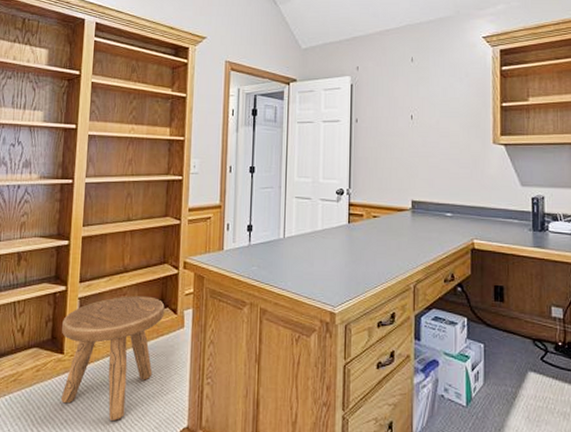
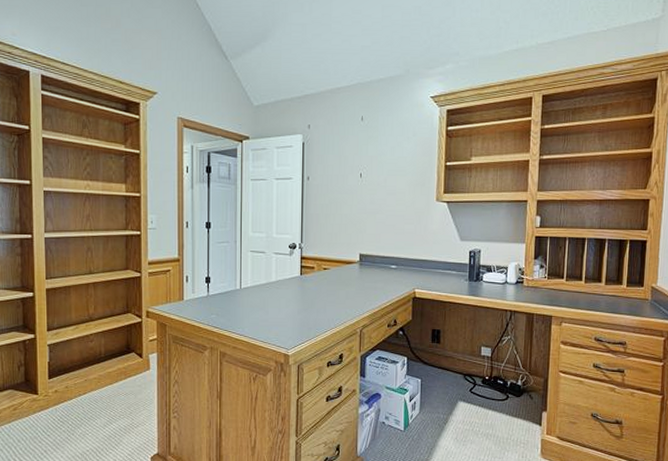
stool: present [60,296,165,421] -> none [34,342,131,450]

